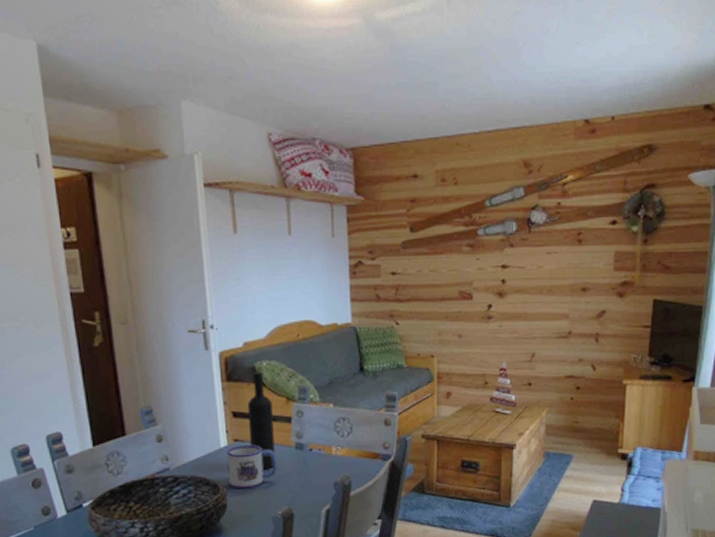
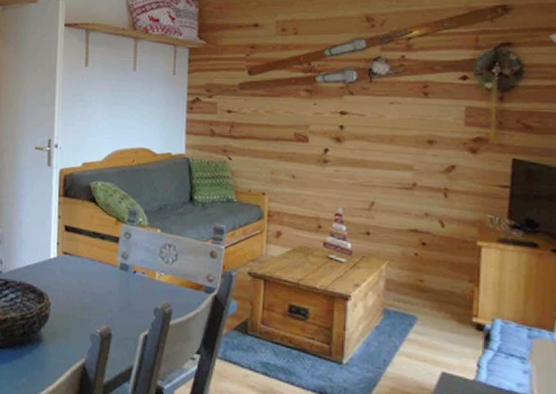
mug: present [227,444,277,489] -> none [54,258,101,303]
wine bottle: present [248,372,275,469] -> none [78,191,103,286]

